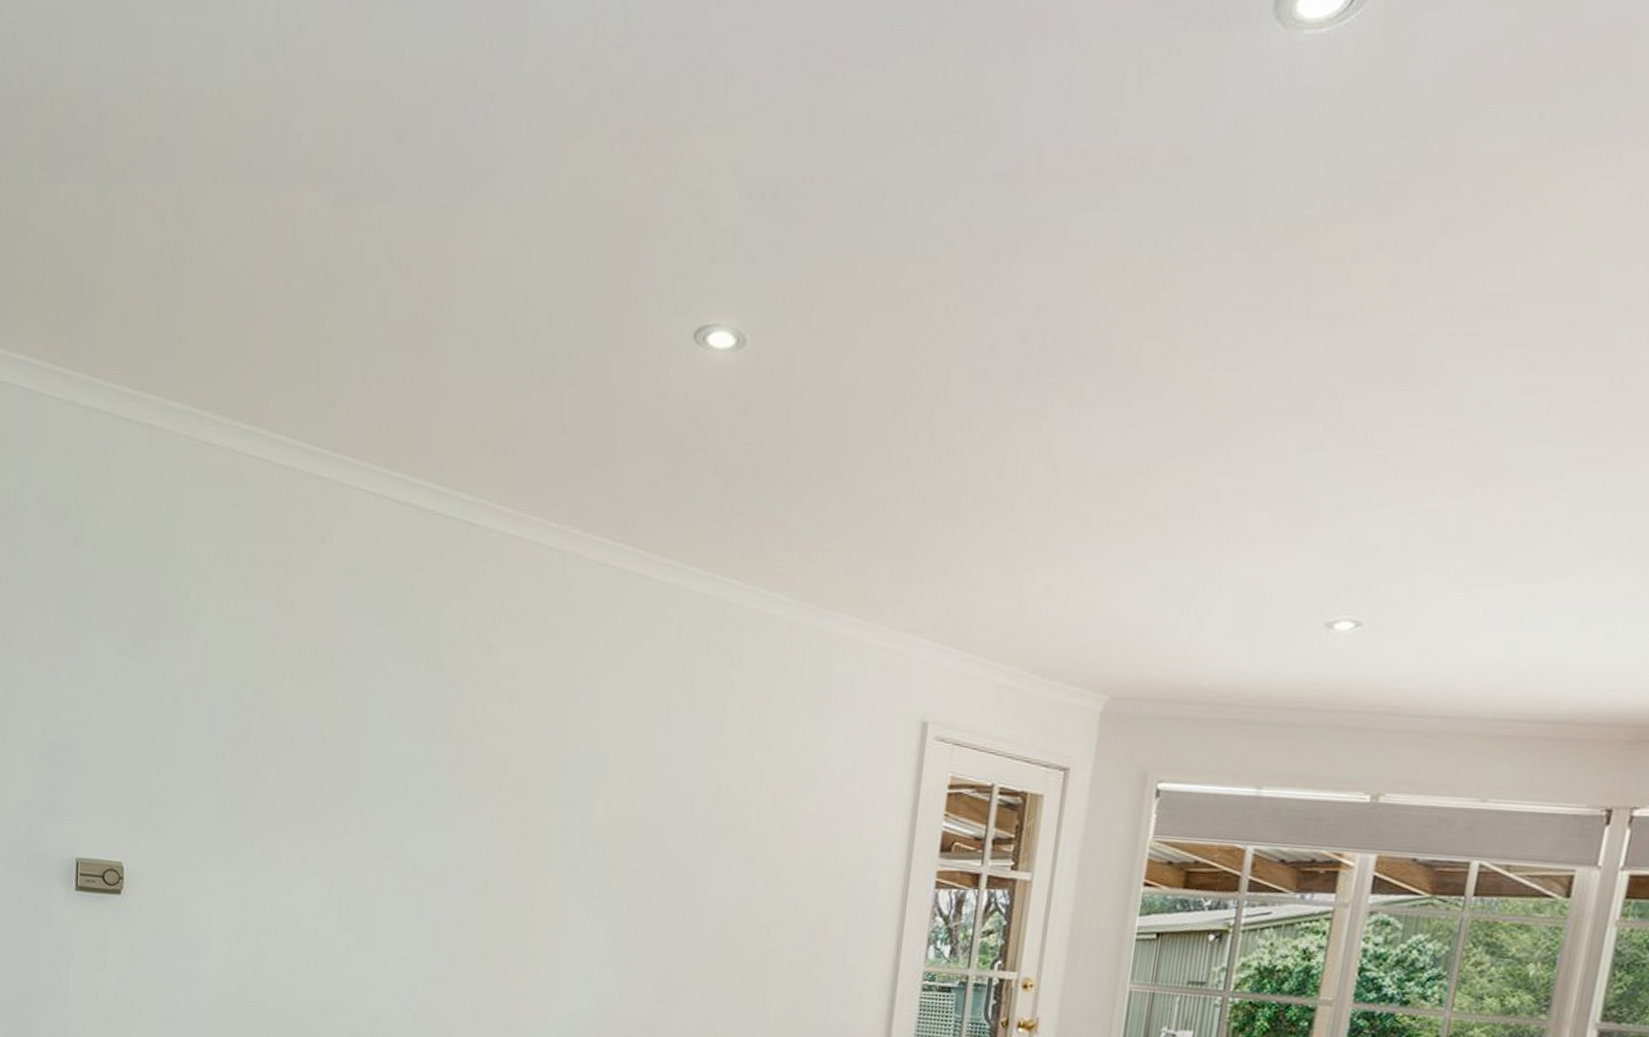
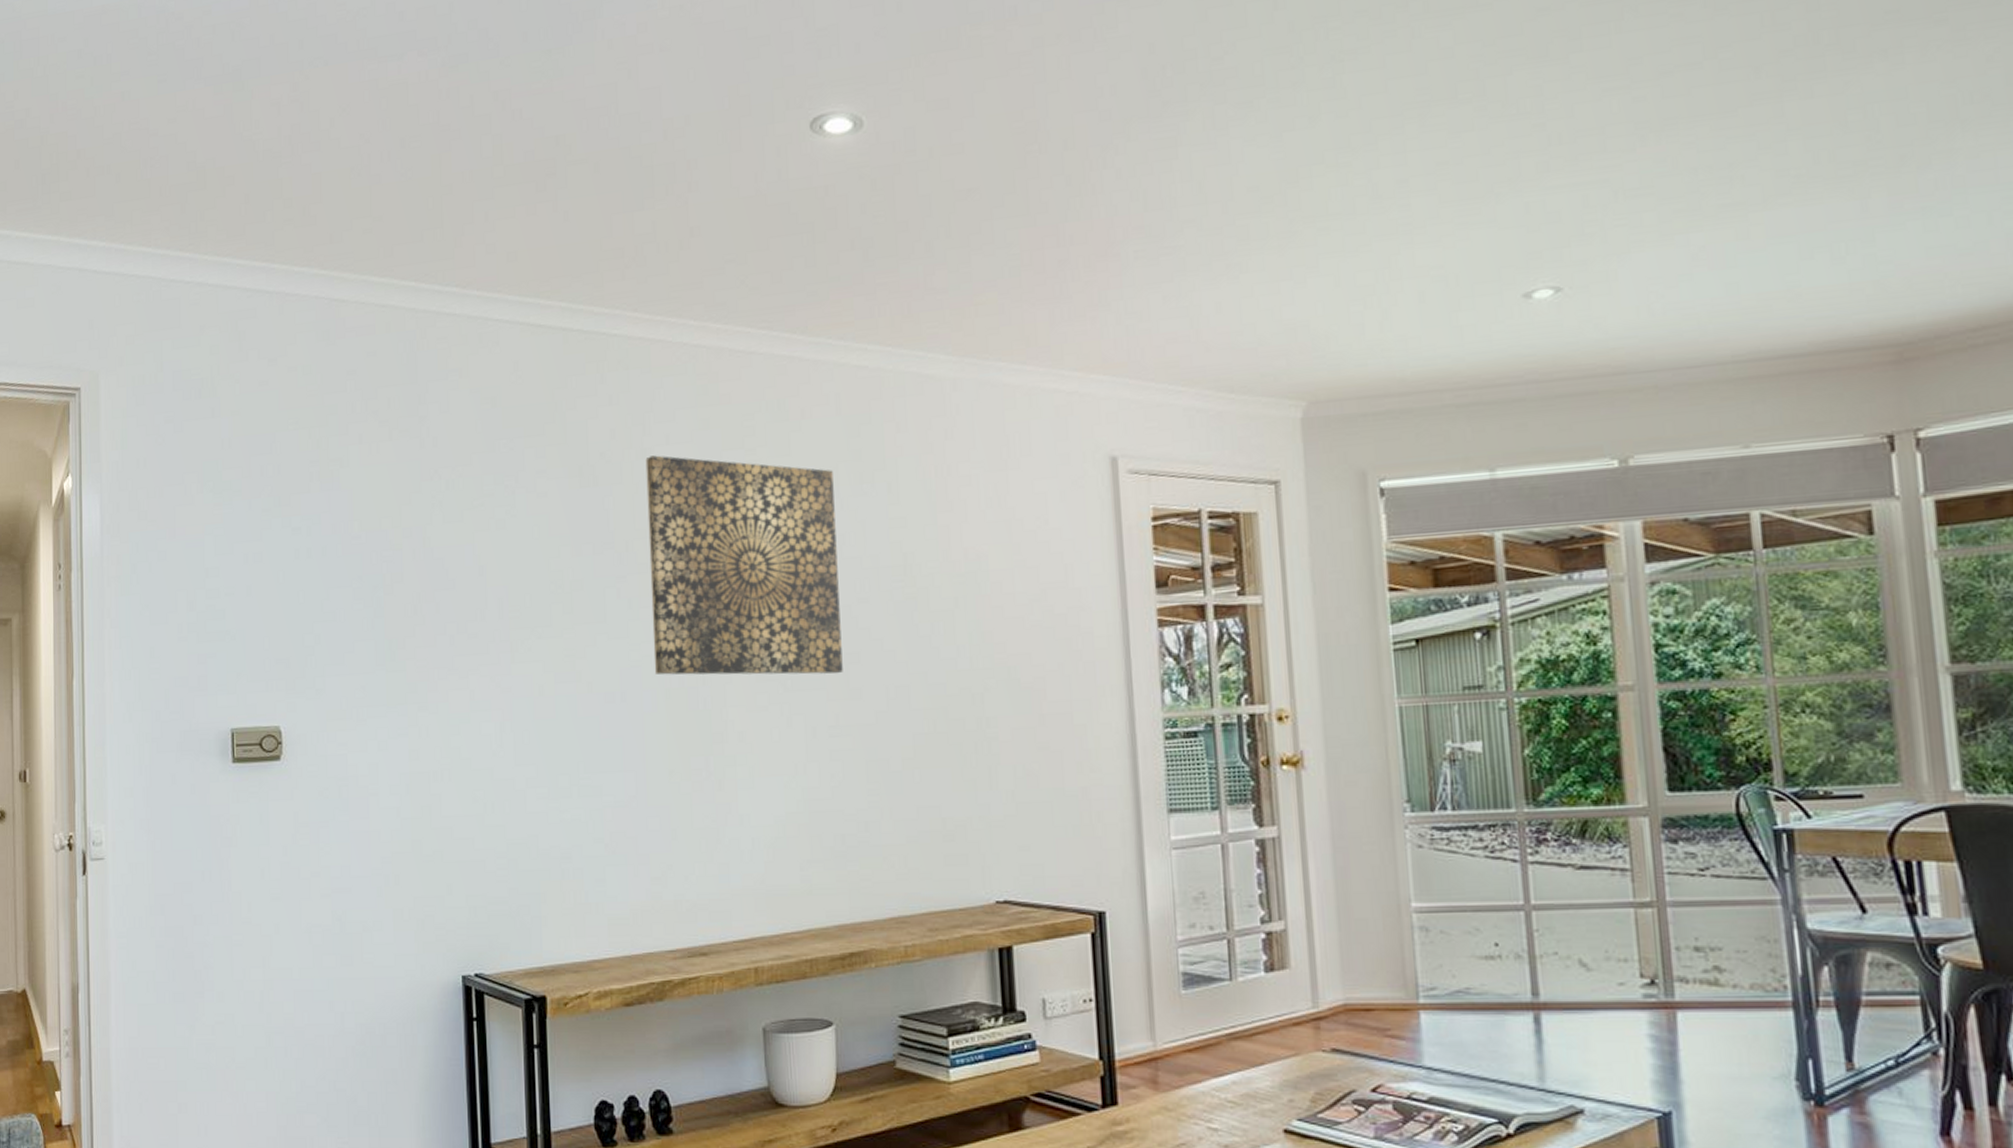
wall art: none [475,653,665,889] -> present [645,455,843,675]

